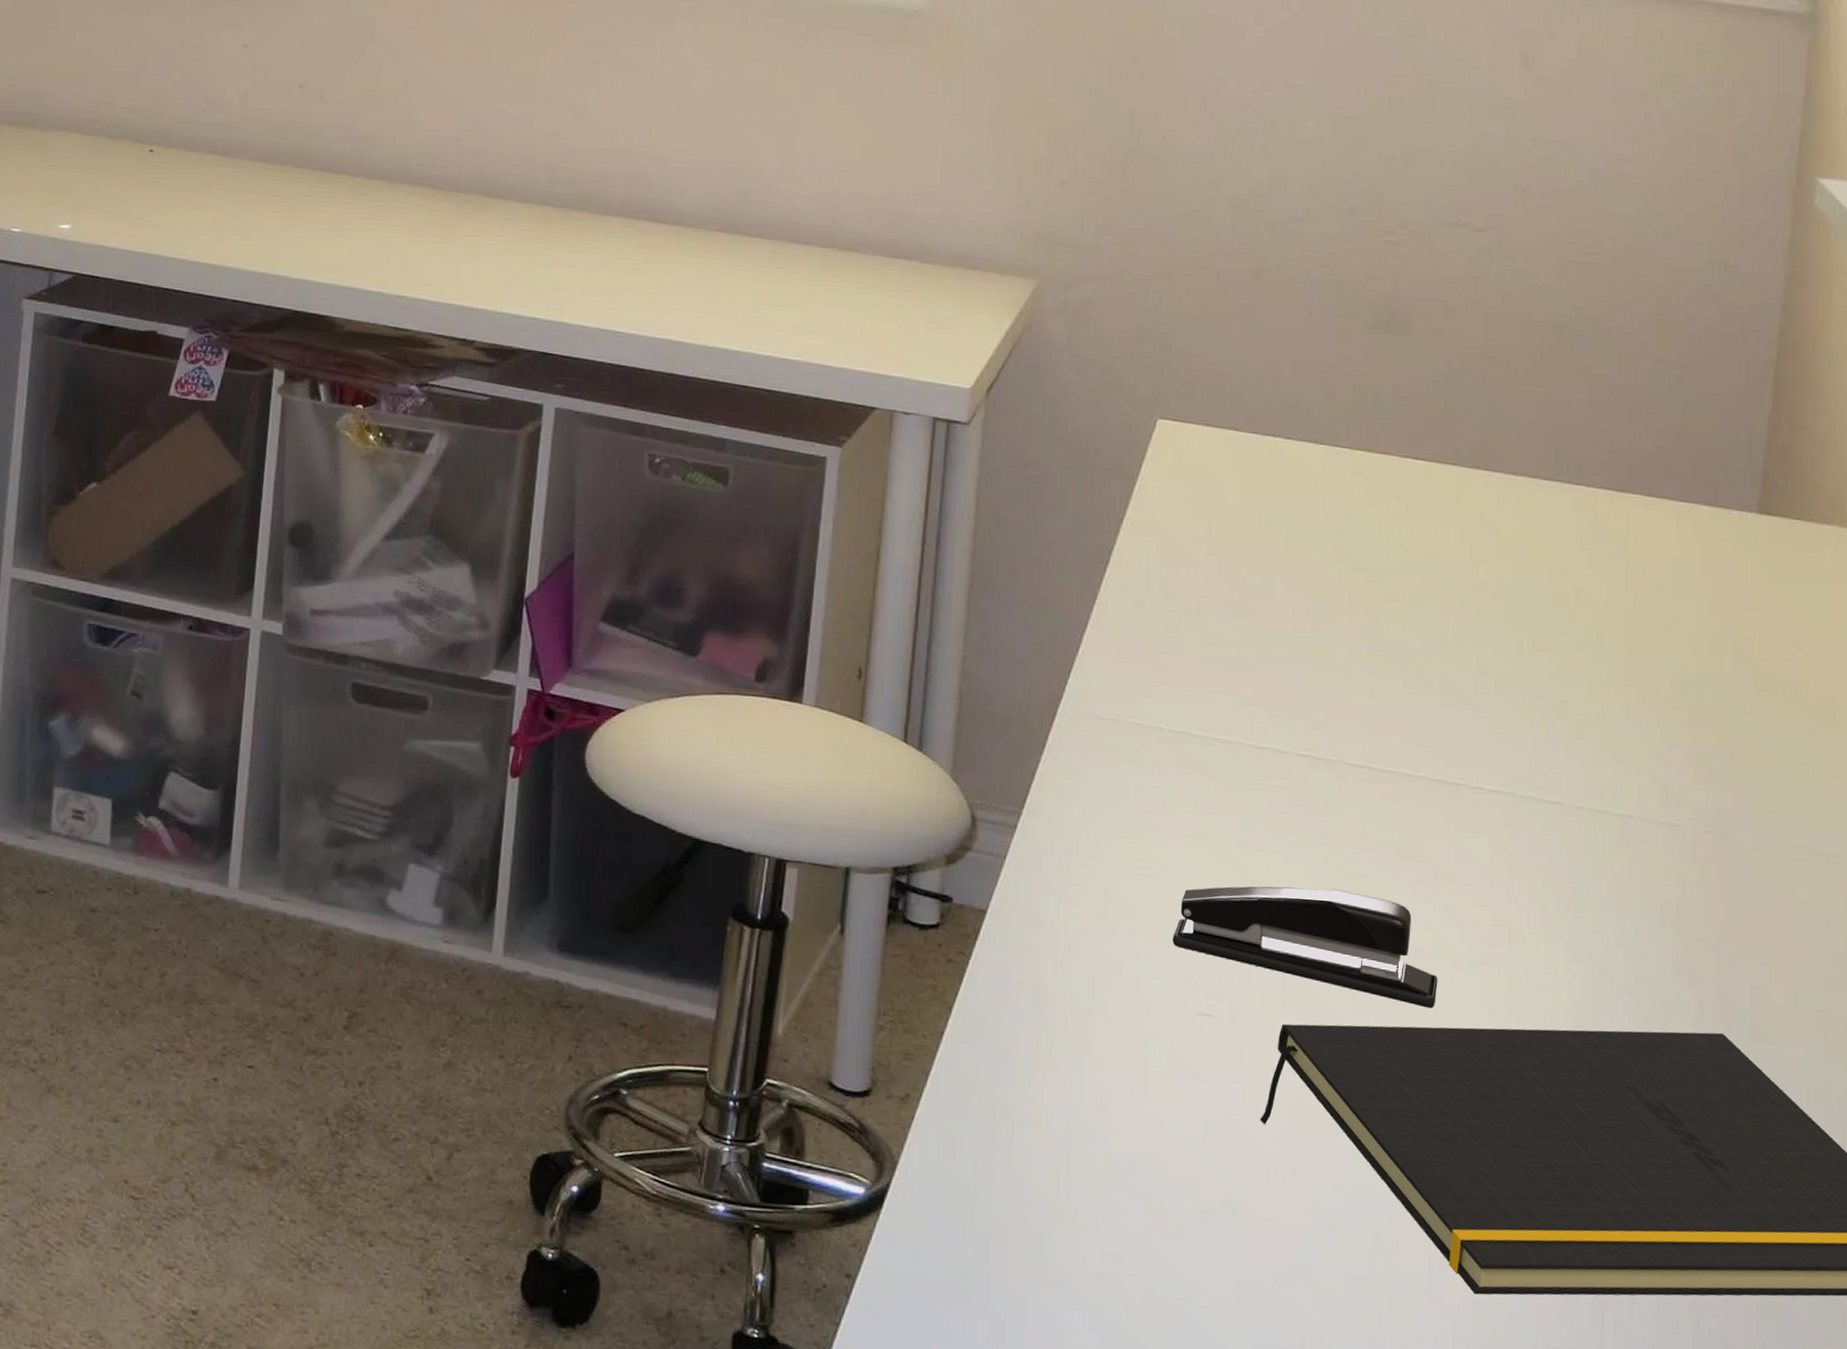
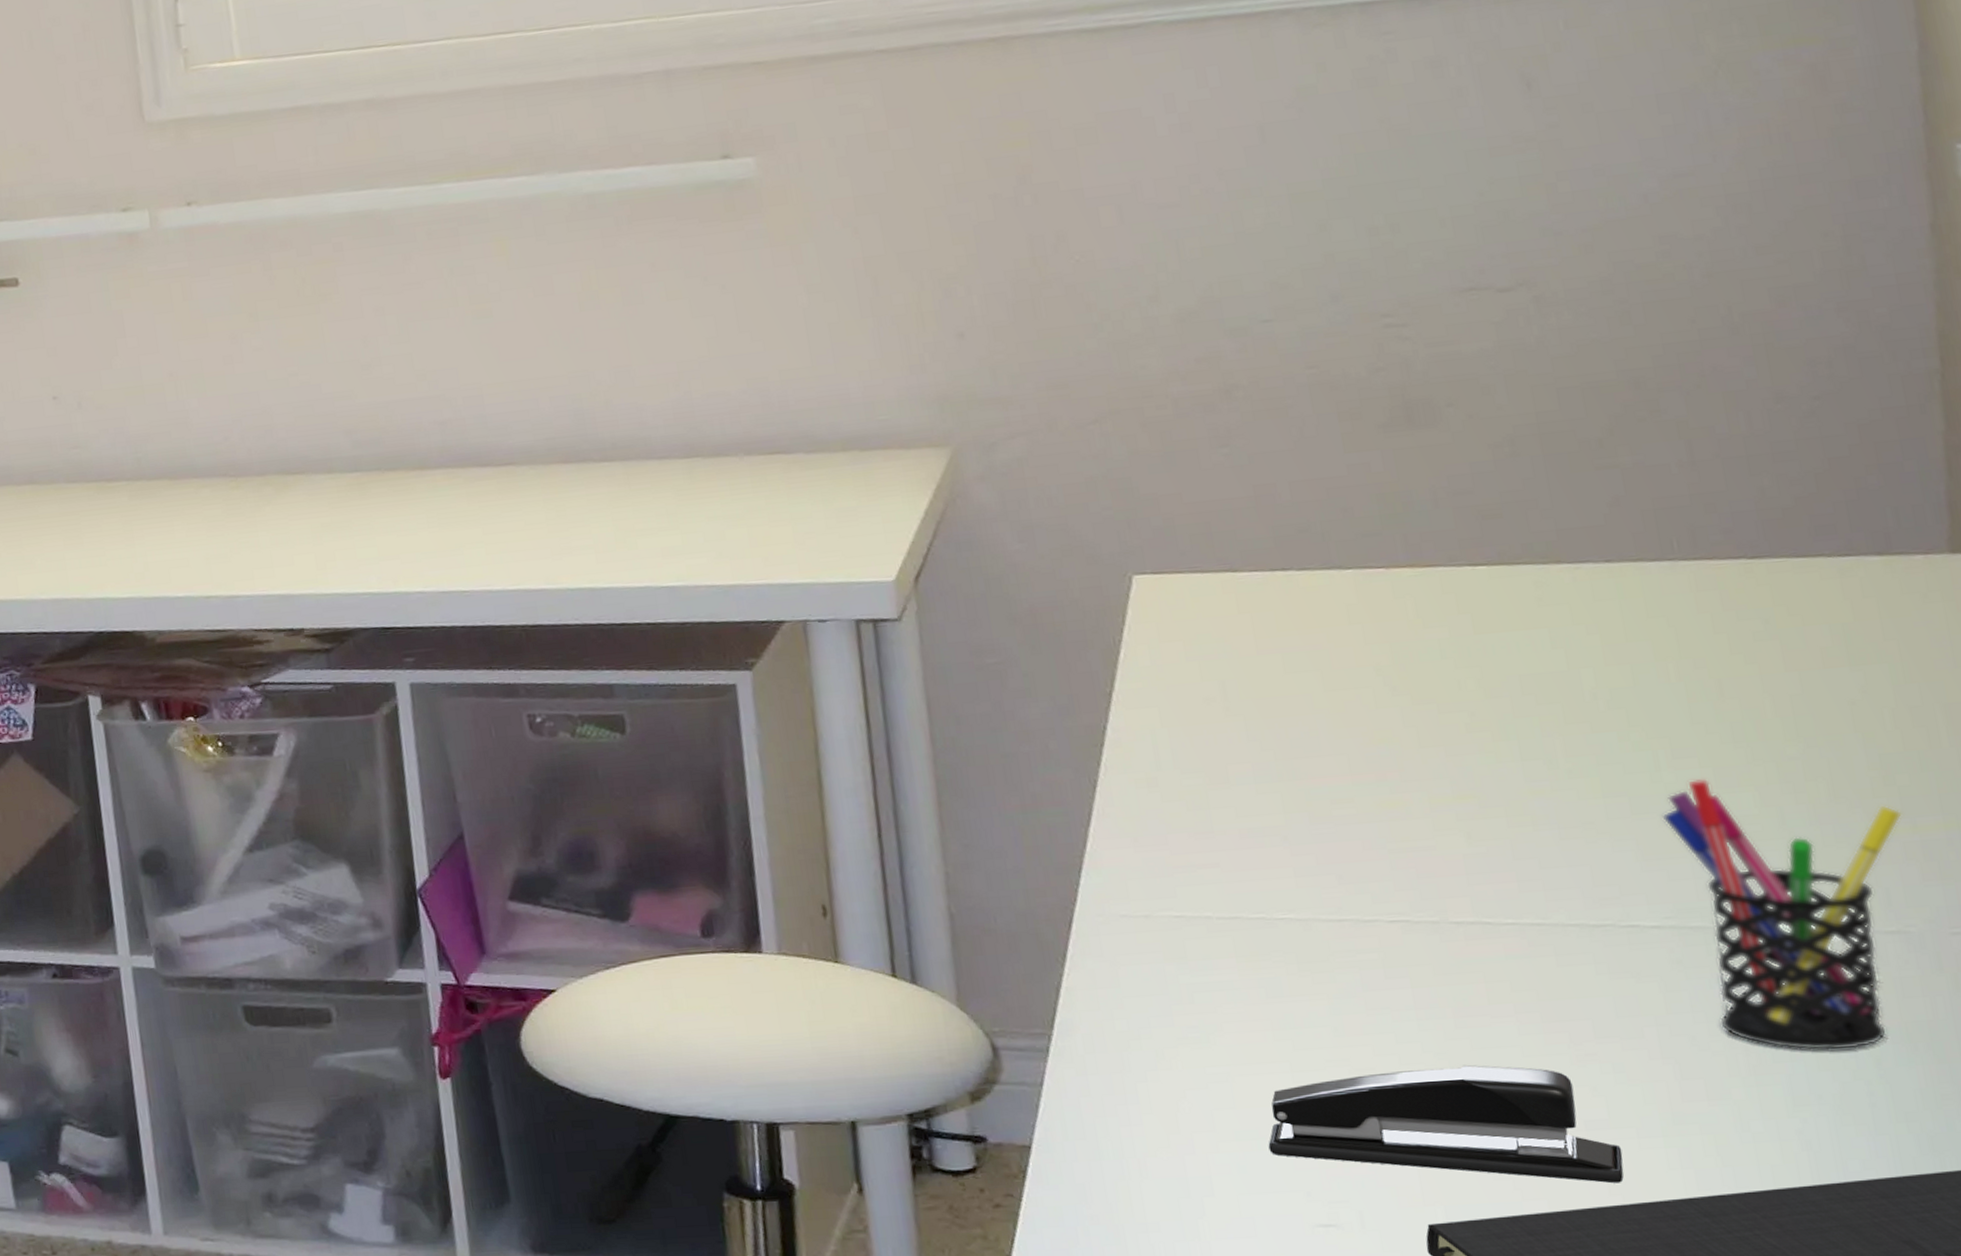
pen holder: none [1516,670,1688,919] -> present [1661,778,1903,1051]

